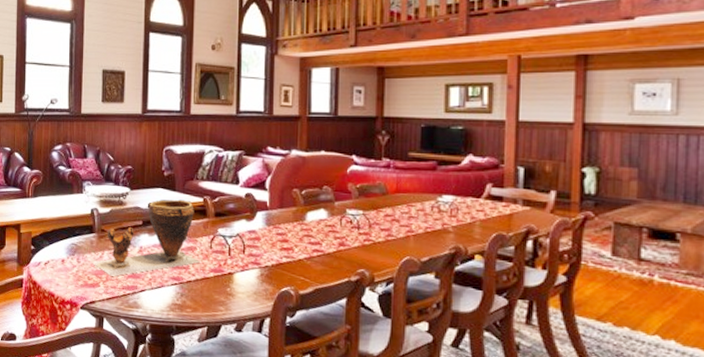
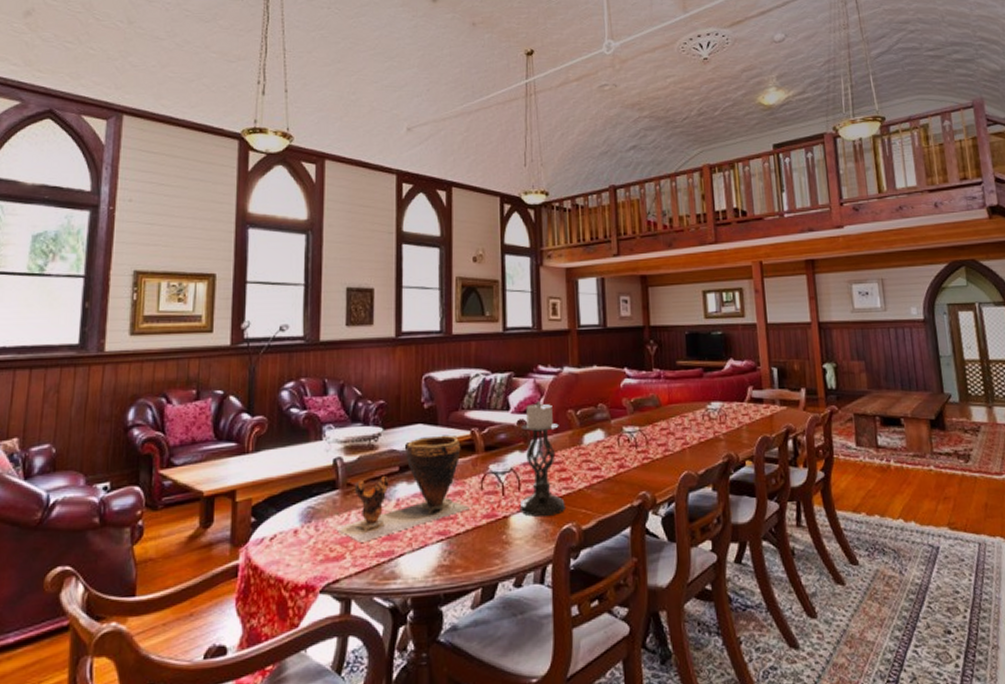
candle holder: none [243,179,285,278] -> present [519,401,565,517]

